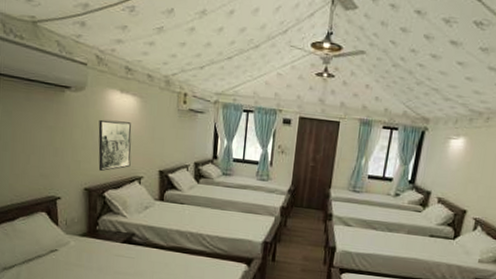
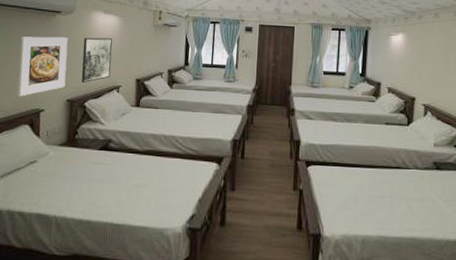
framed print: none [27,114,82,182] -> present [17,36,68,97]

